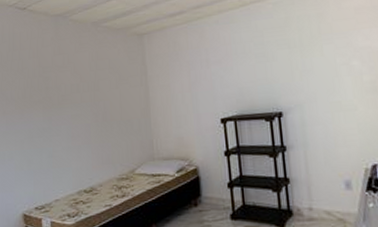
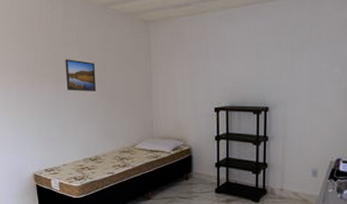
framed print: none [56,82,89,117] -> present [65,59,96,91]

